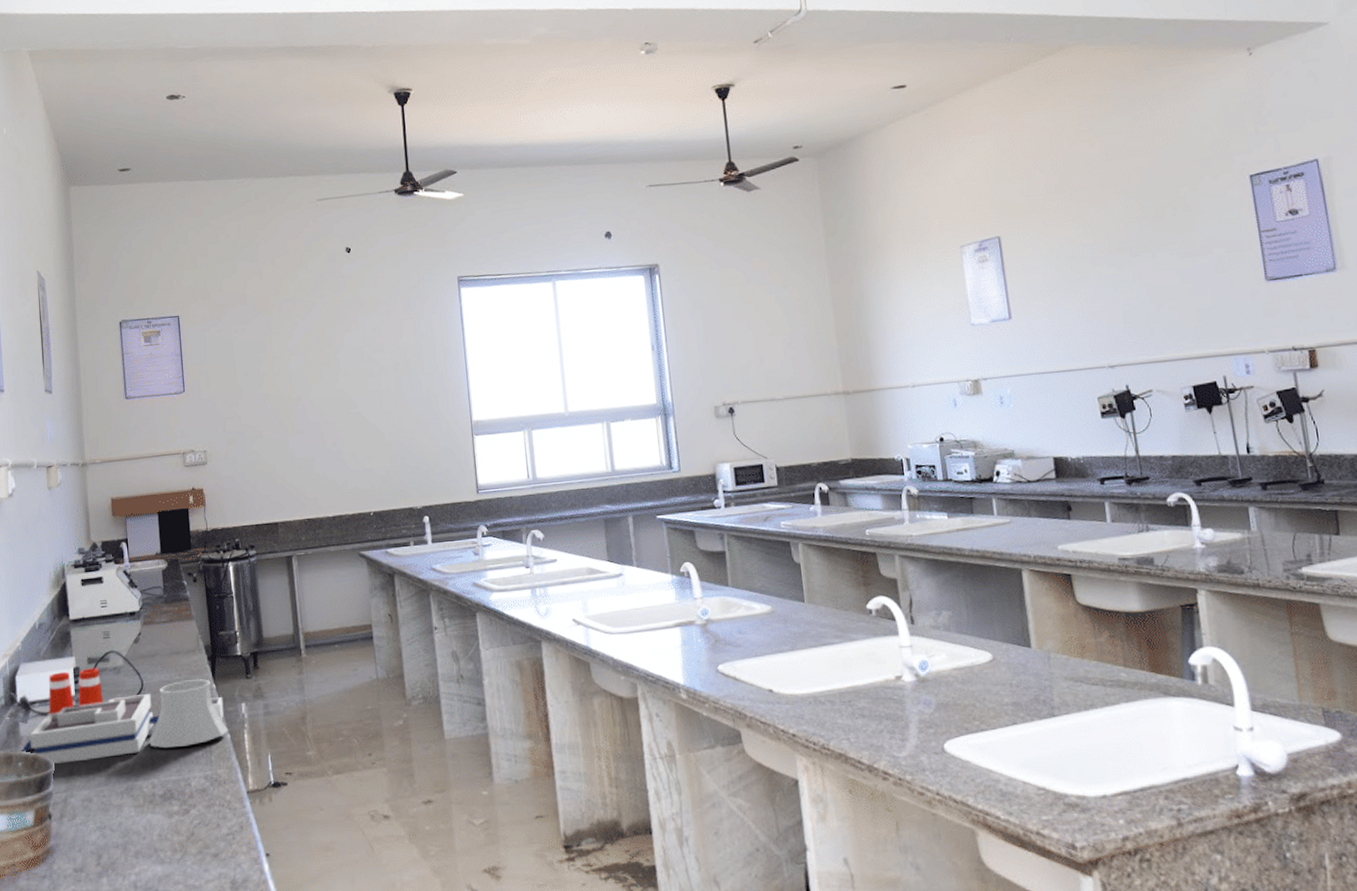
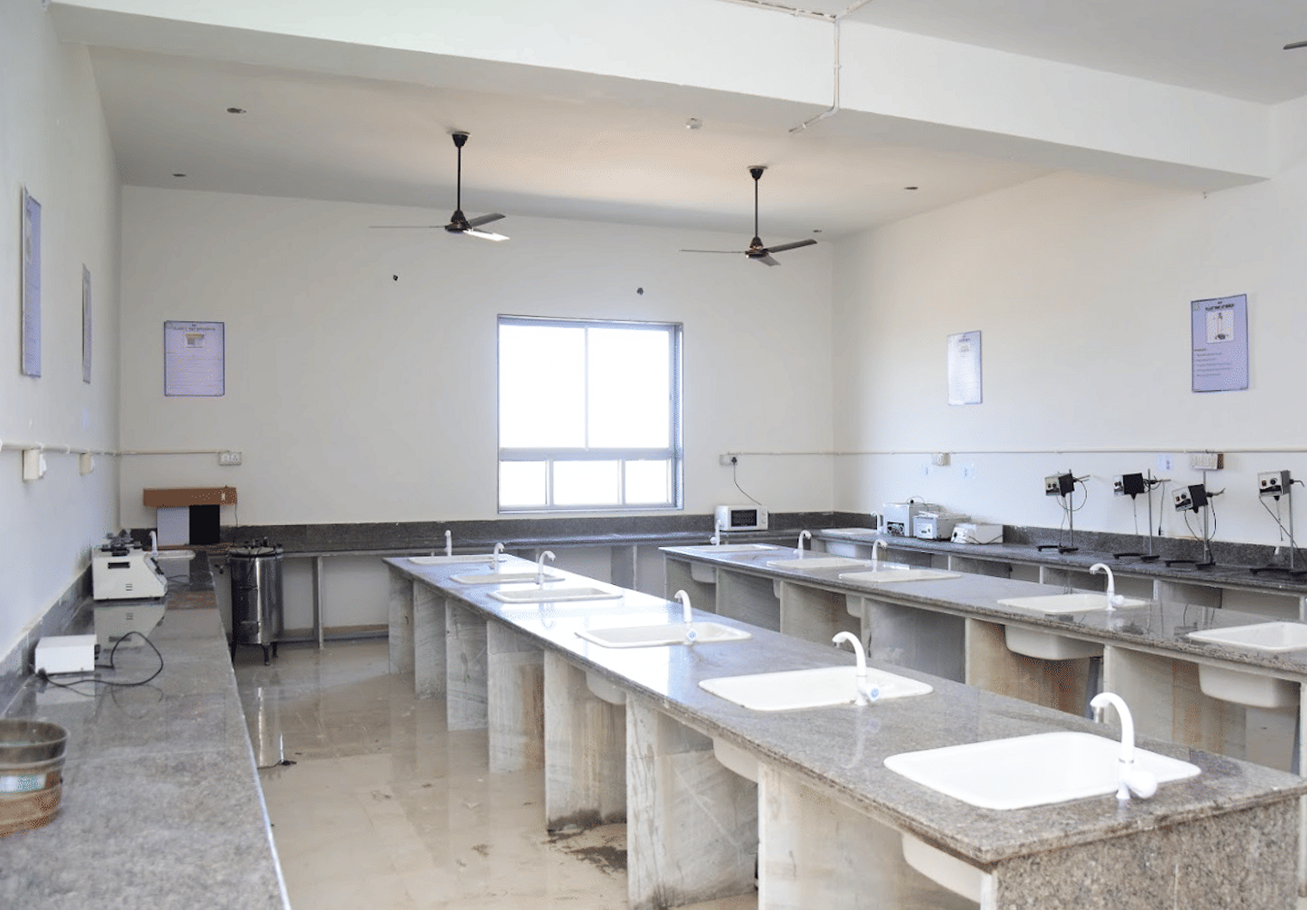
laboratory equipment: present [22,667,229,764] -> none [38,645,244,732]

